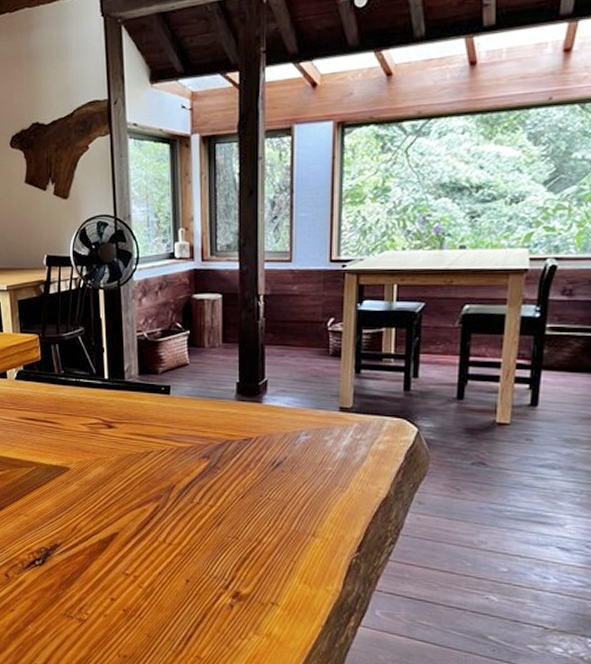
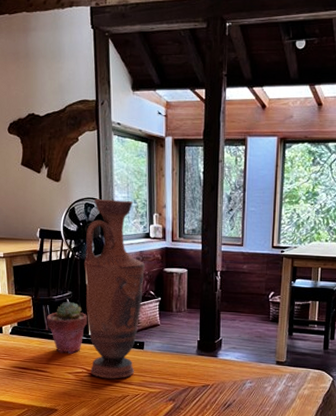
potted succulent: none [56,339,102,402] -> present [47,301,87,354]
vase: none [97,215,169,432] -> present [83,199,145,379]

